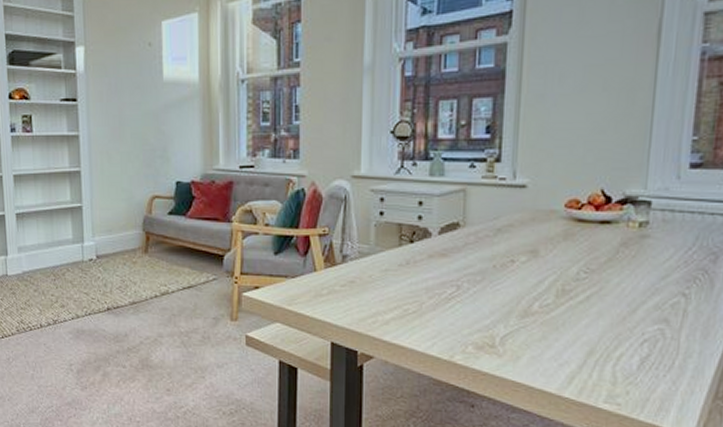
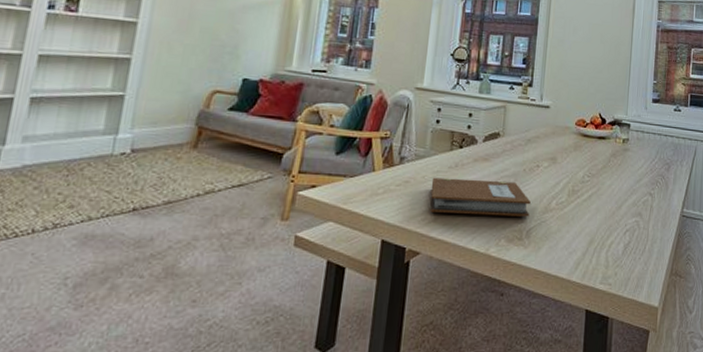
notebook: none [379,276,504,321] -> present [430,177,531,217]

